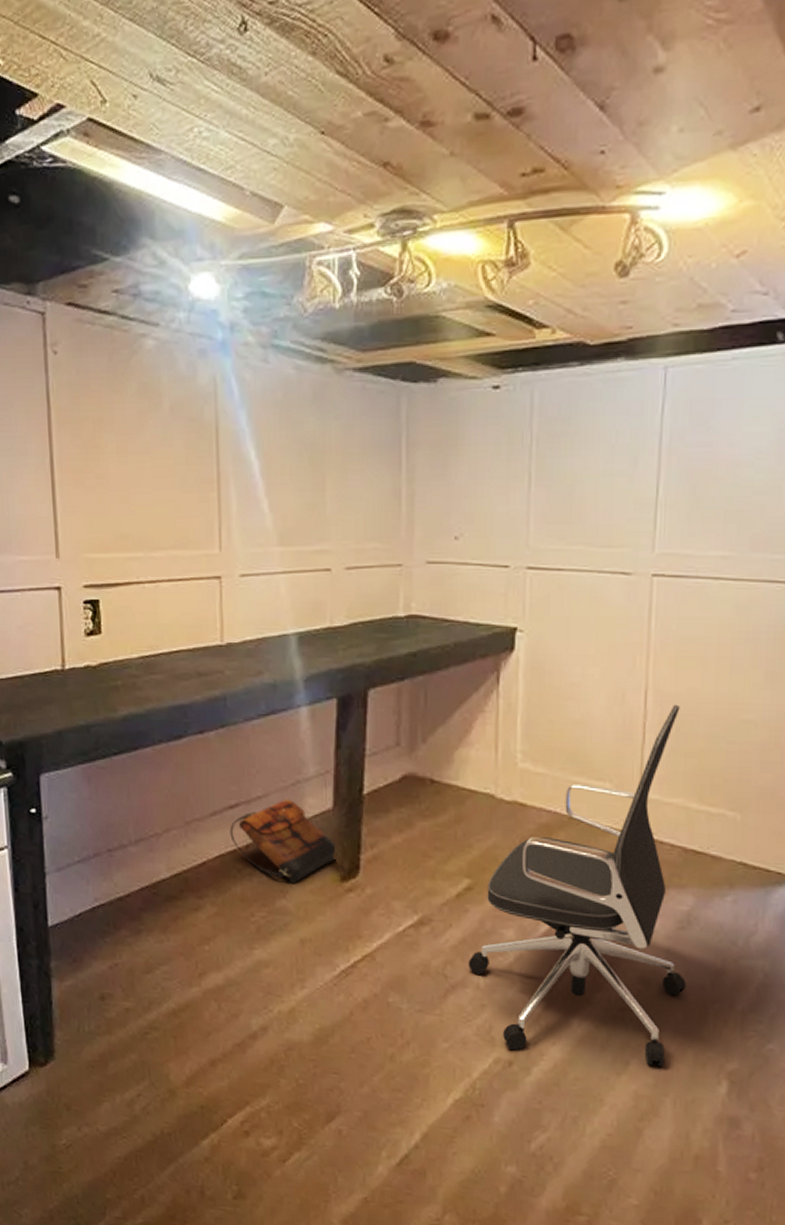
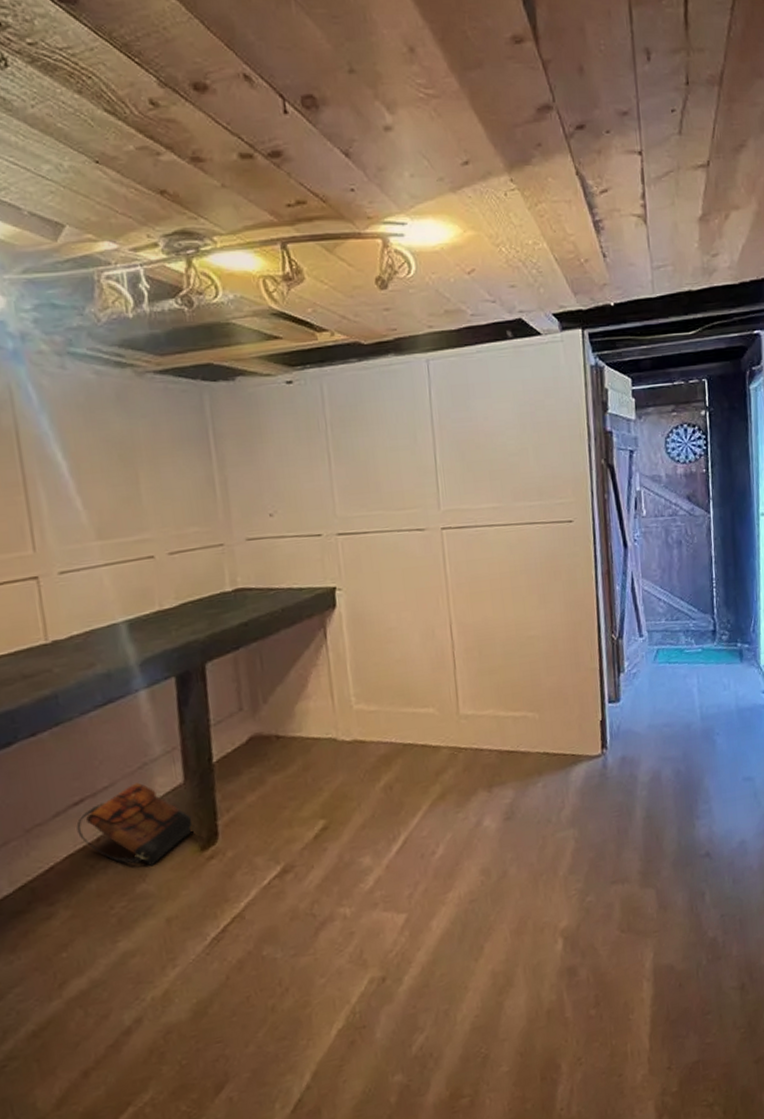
office chair: present [468,704,687,1067] -> none [333,632,519,967]

